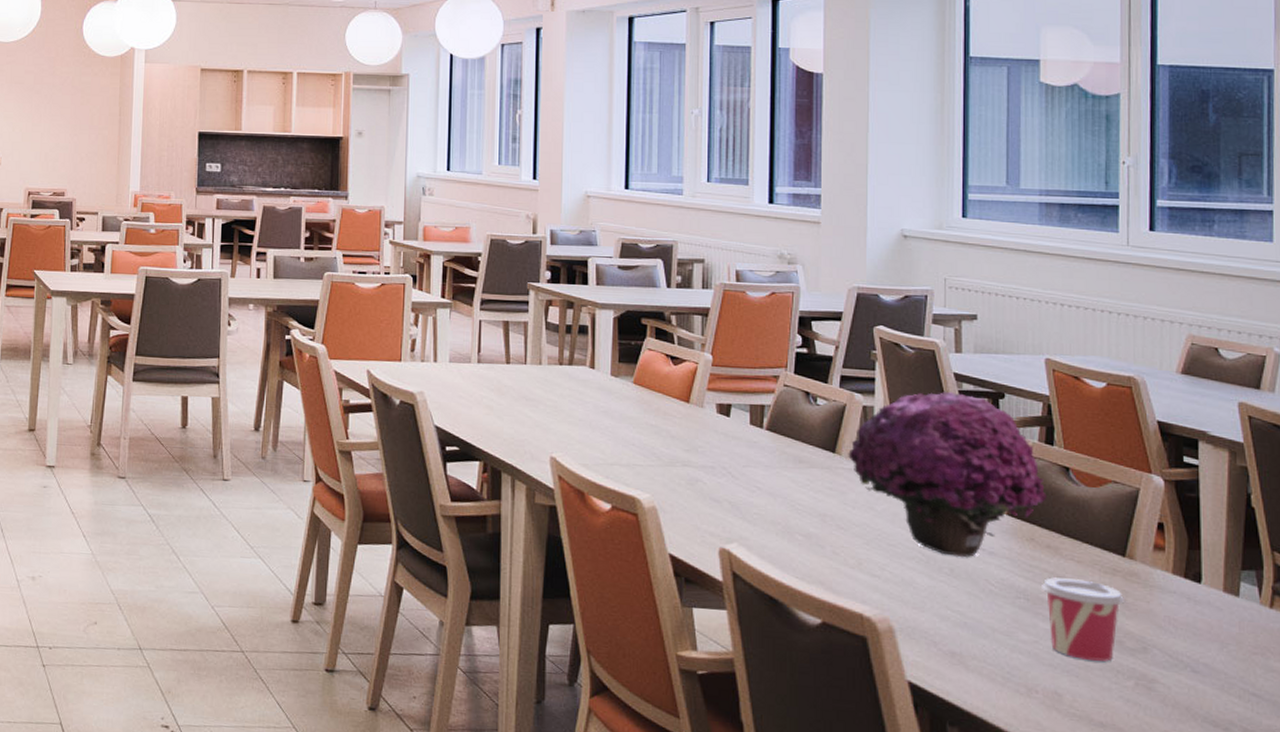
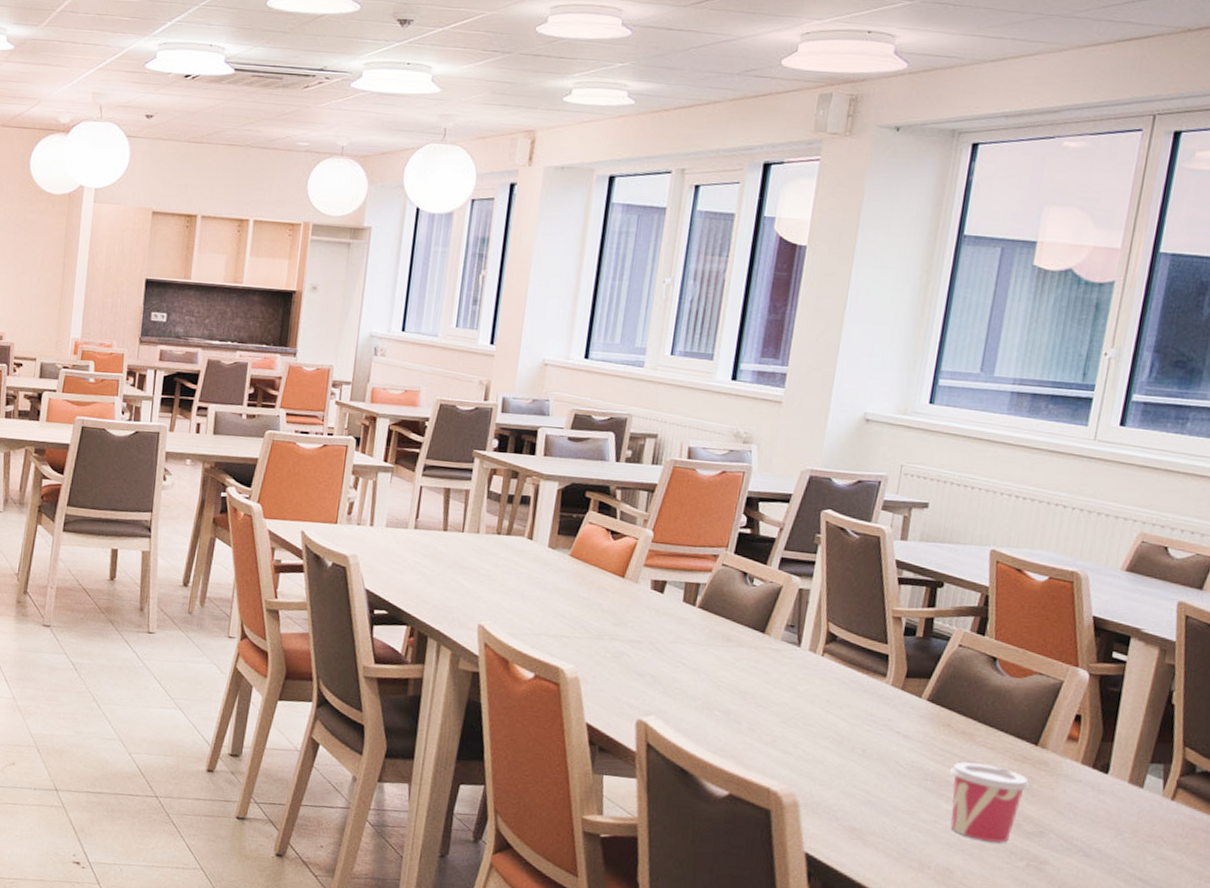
flower: present [848,391,1047,558] -> none [777,577,970,740]

